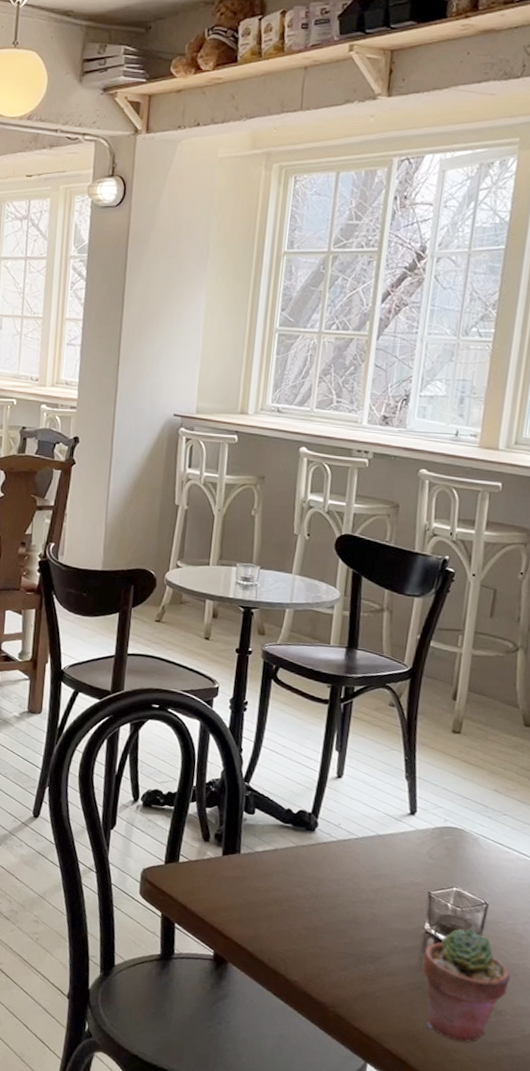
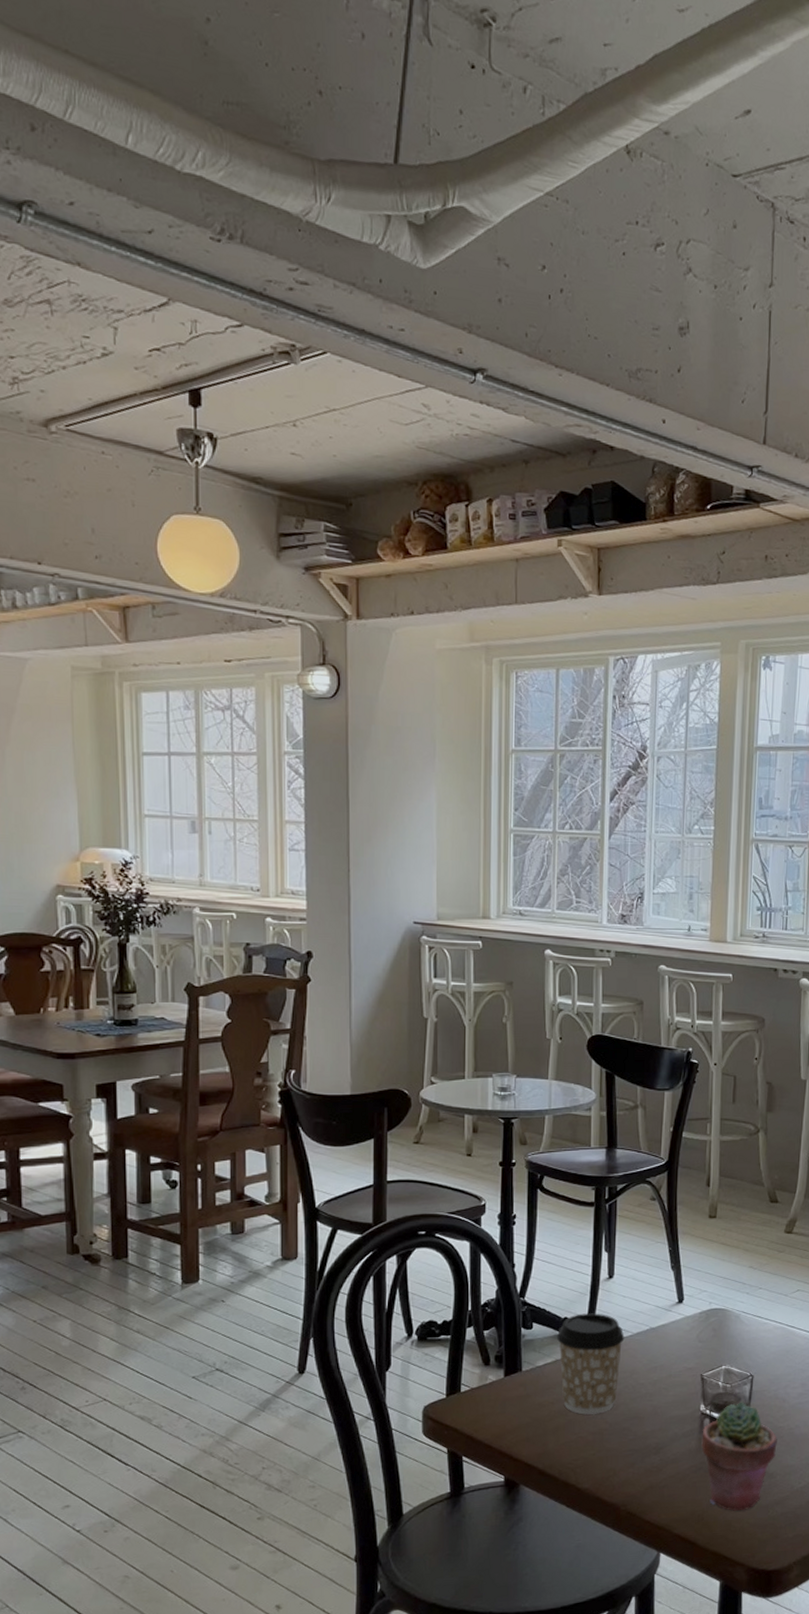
coffee cup: none [278,807,349,910] -> present [557,1313,625,1415]

